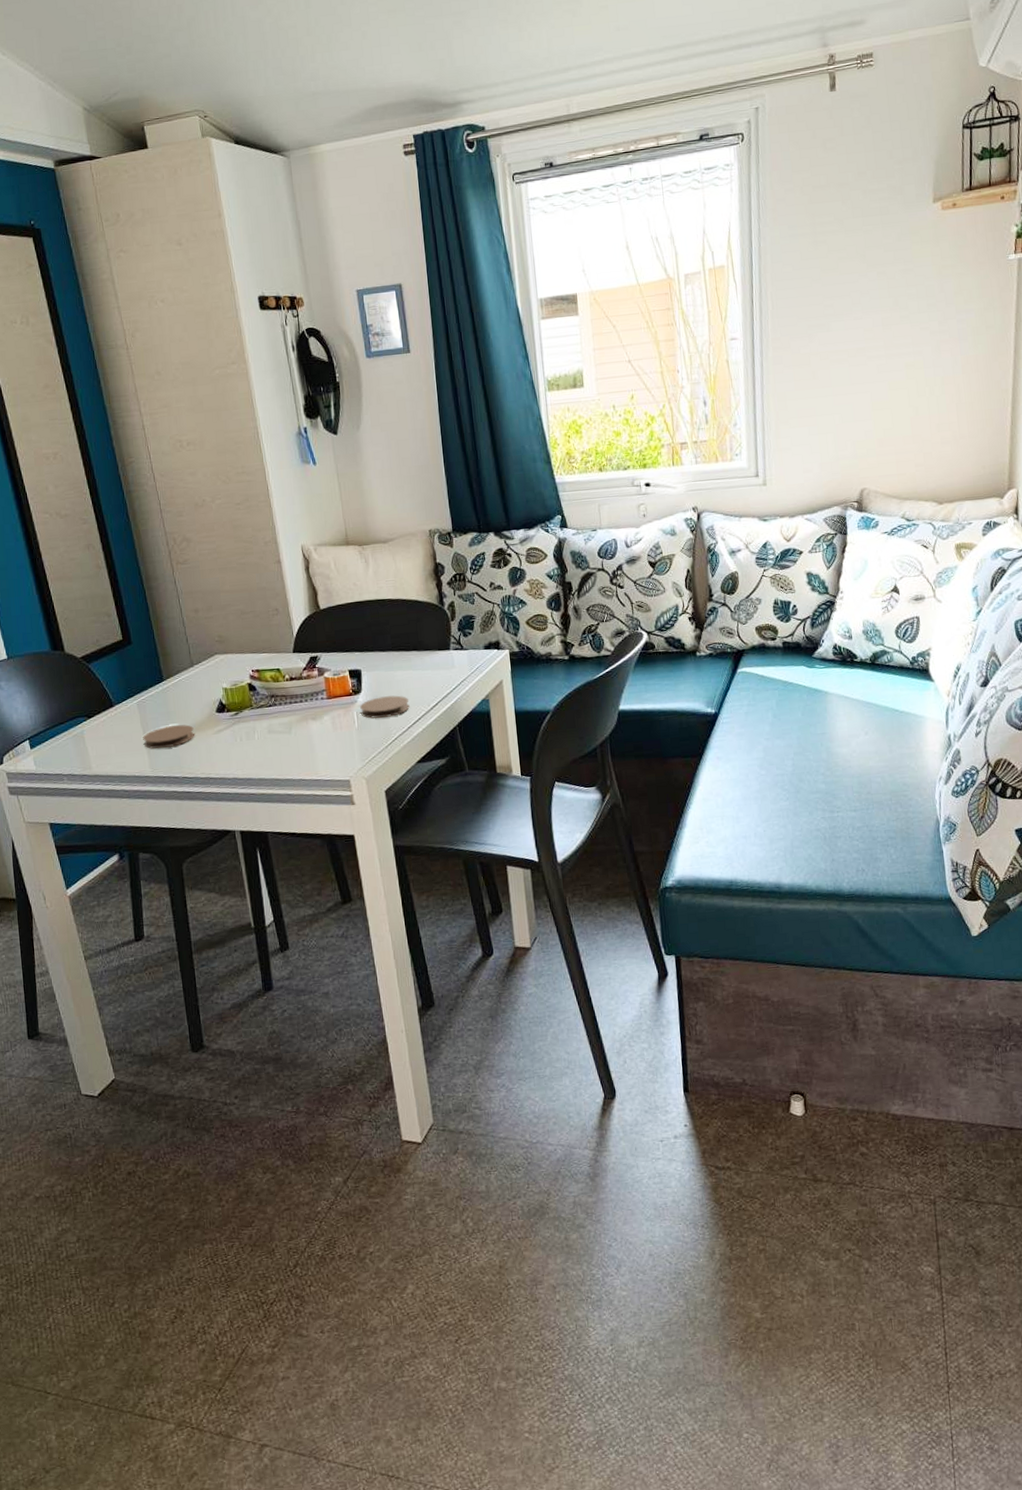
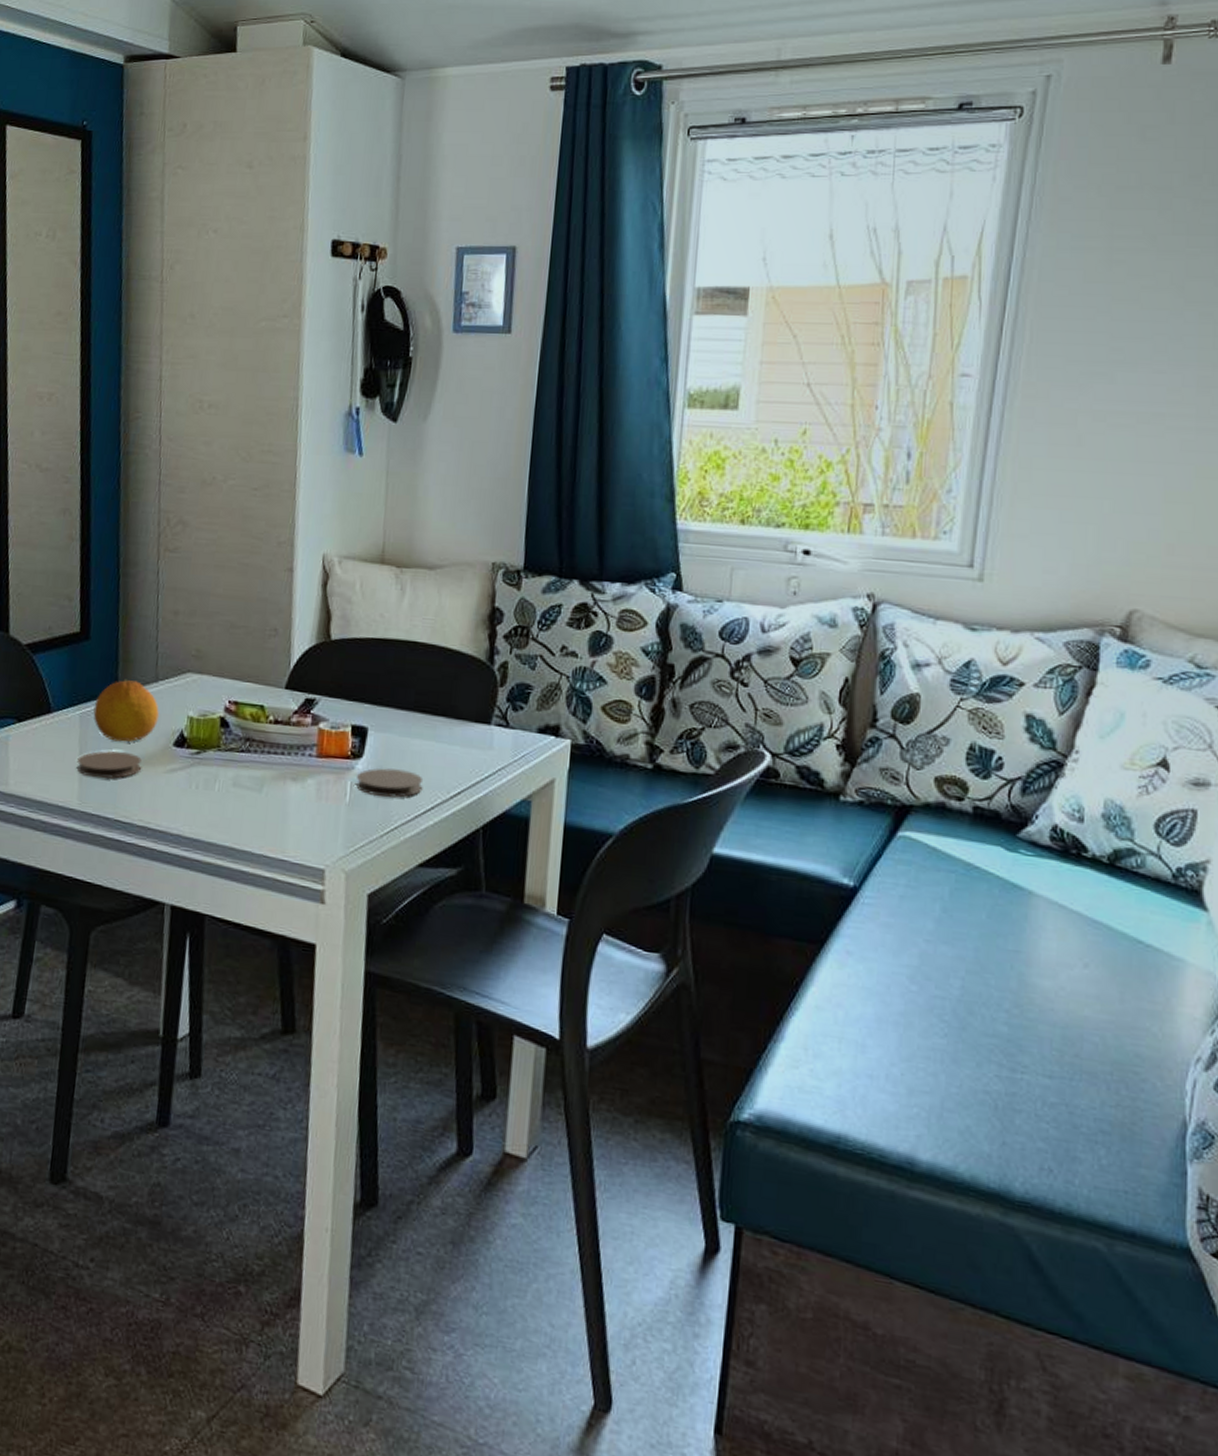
fruit: none [147,668,201,718] -> present [93,679,160,742]

